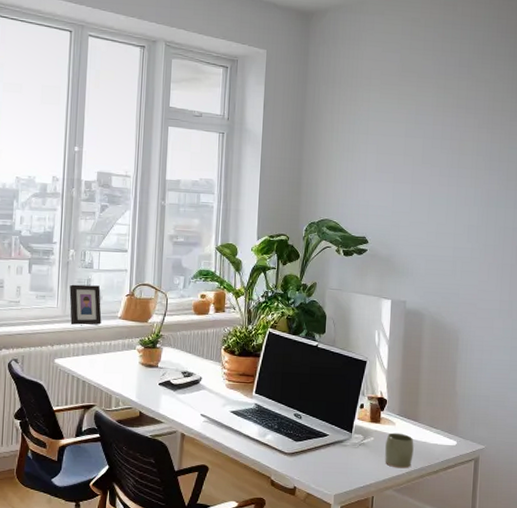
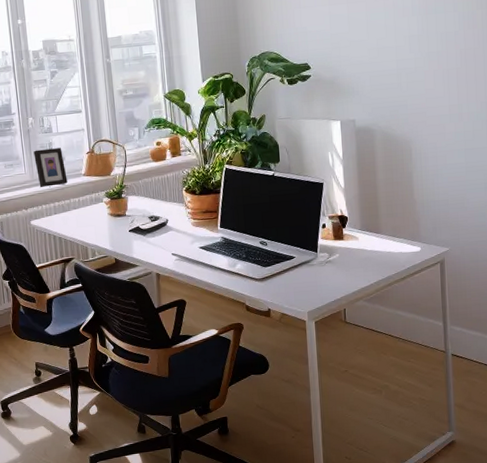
mug: present [385,432,414,469] -> none [351,246,380,280]

